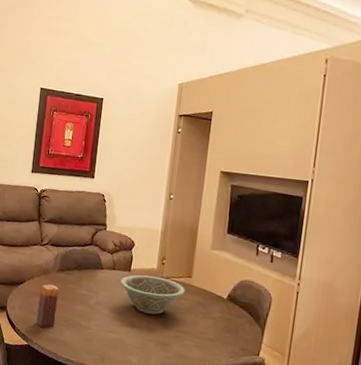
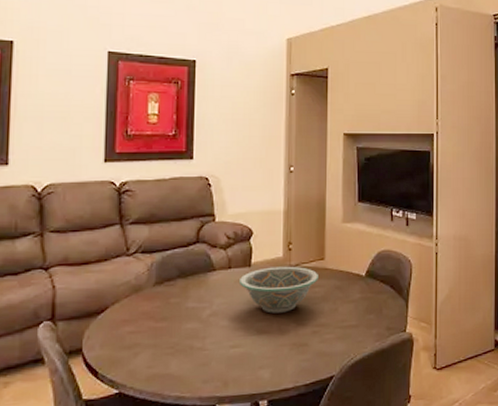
candle: present [36,284,59,328] -> none [129,303,157,365]

